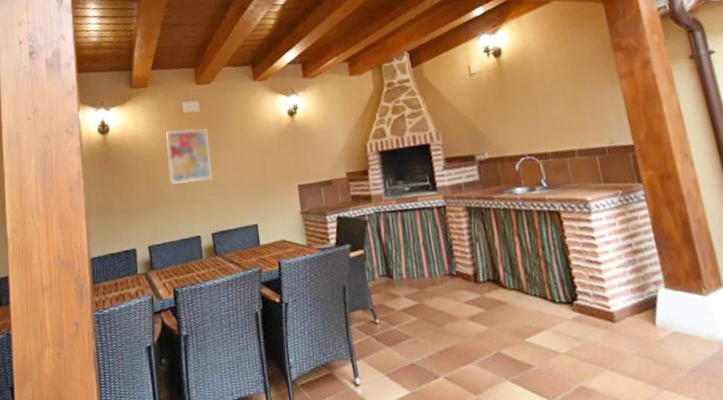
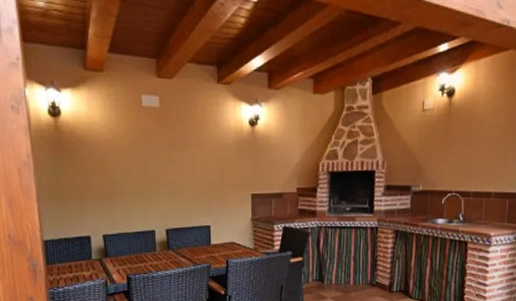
wall art: present [166,129,212,184] -> none [123,124,169,179]

